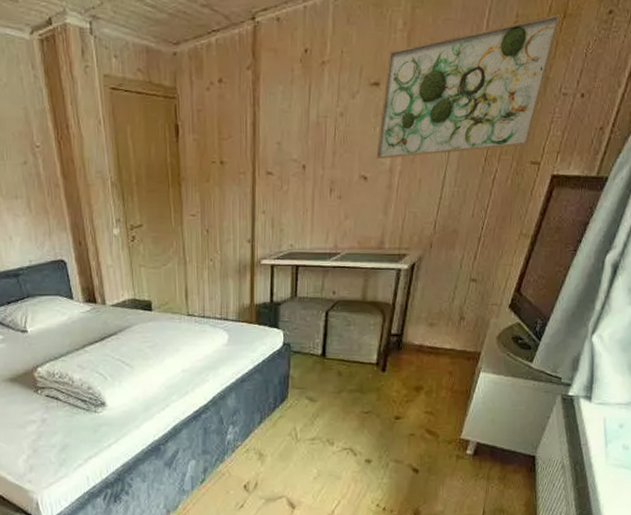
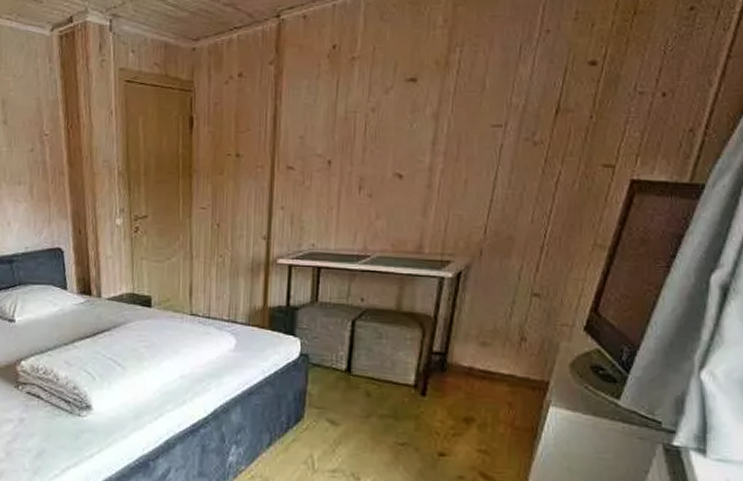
wall art: present [376,13,562,160] -> none [413,10,631,158]

